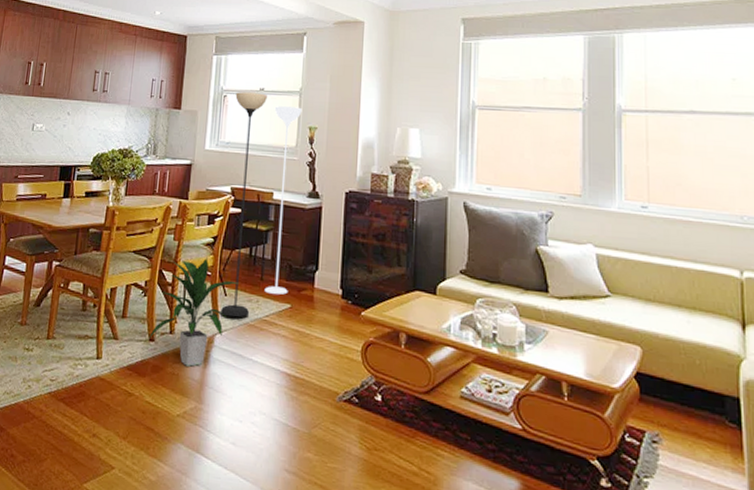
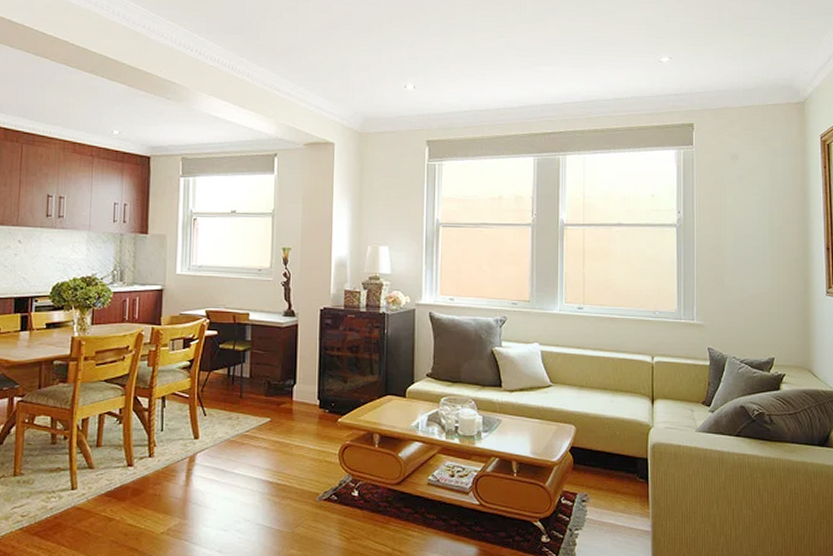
indoor plant: present [148,257,240,367] -> none [126,380,219,486]
floor lamp: present [221,92,302,318] -> none [201,215,276,436]

